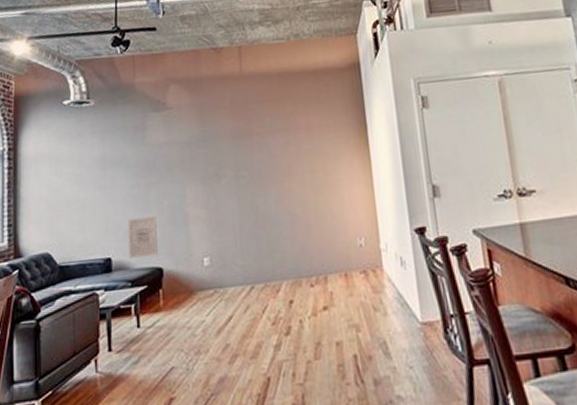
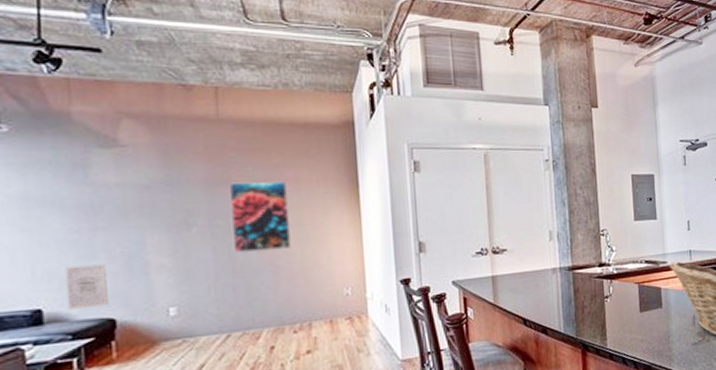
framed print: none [251,128,305,203] -> present [230,180,291,253]

